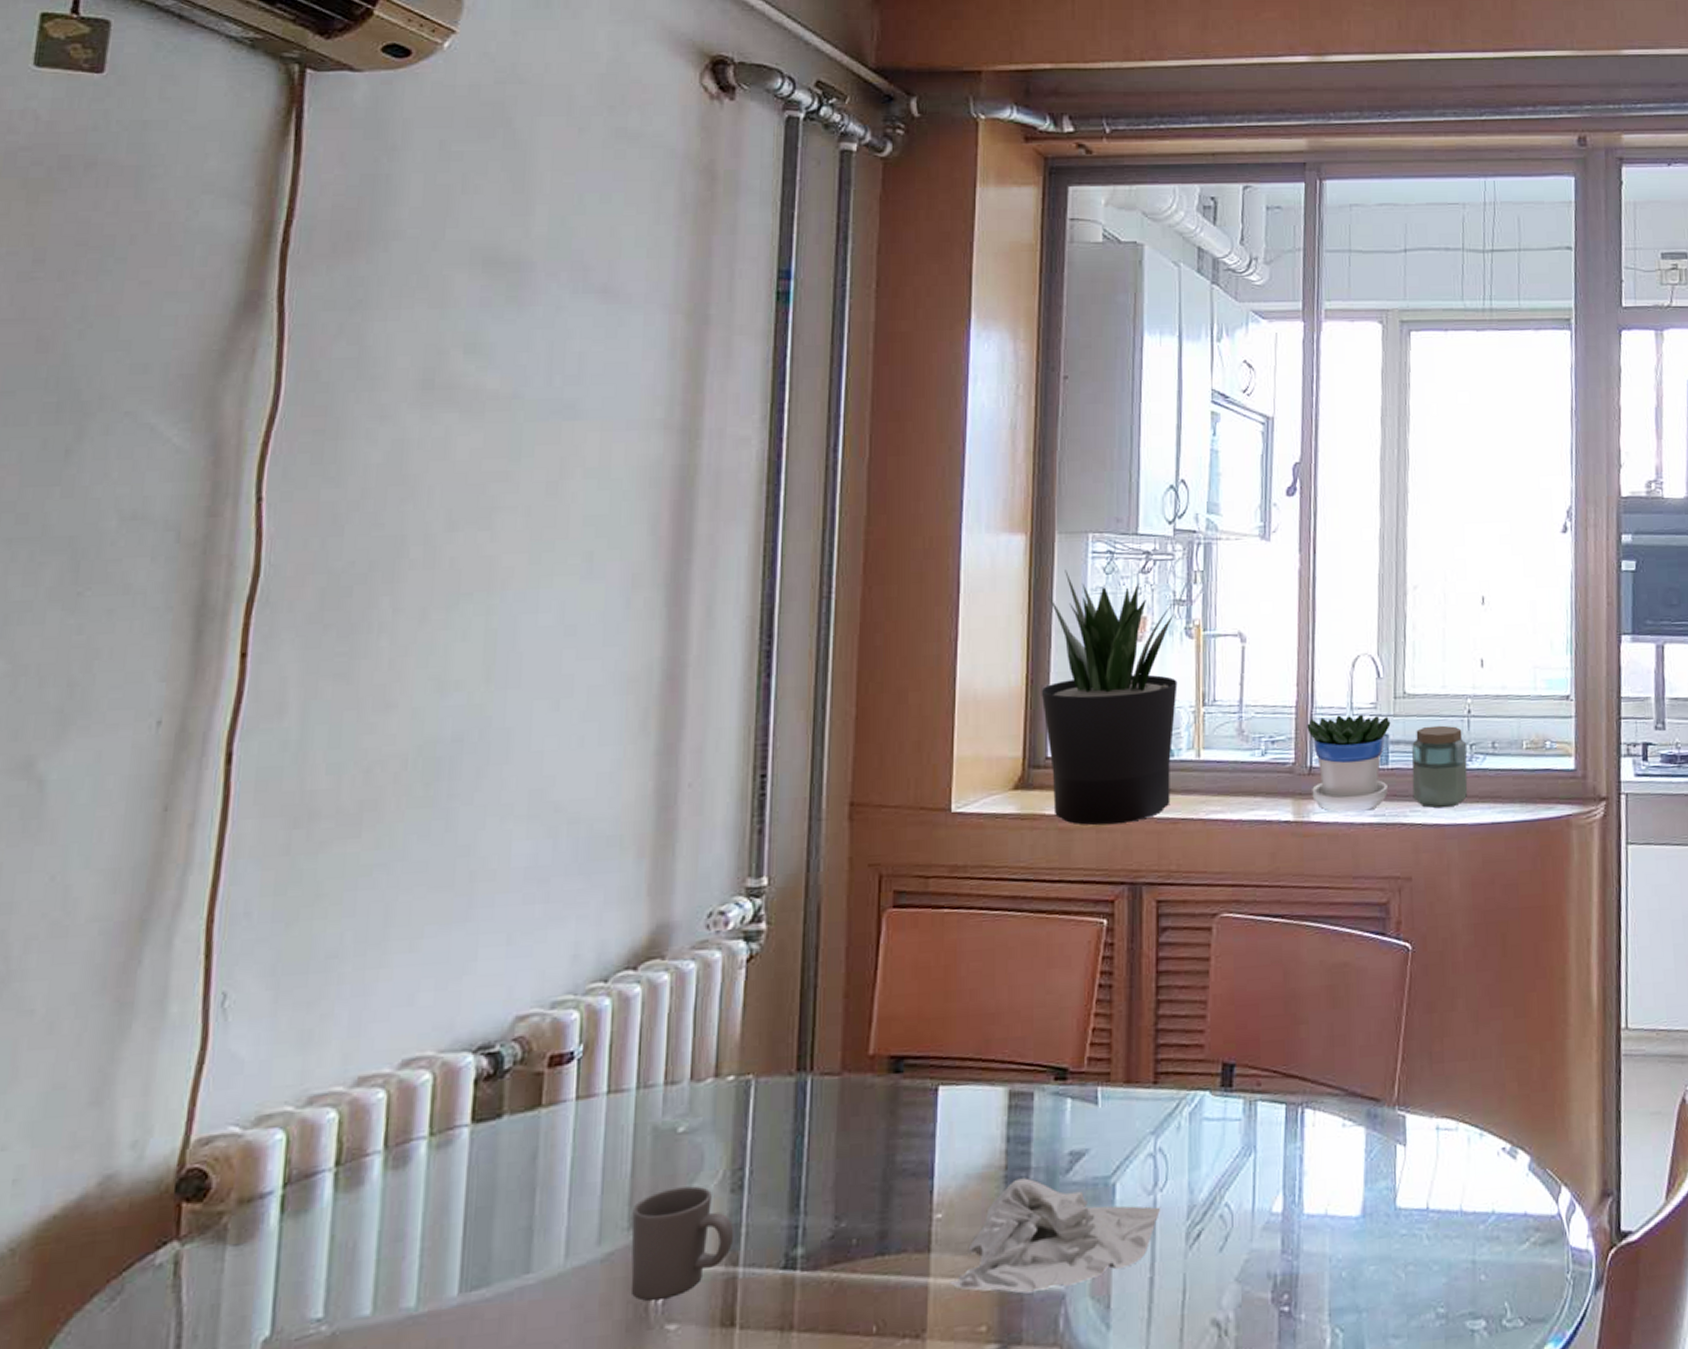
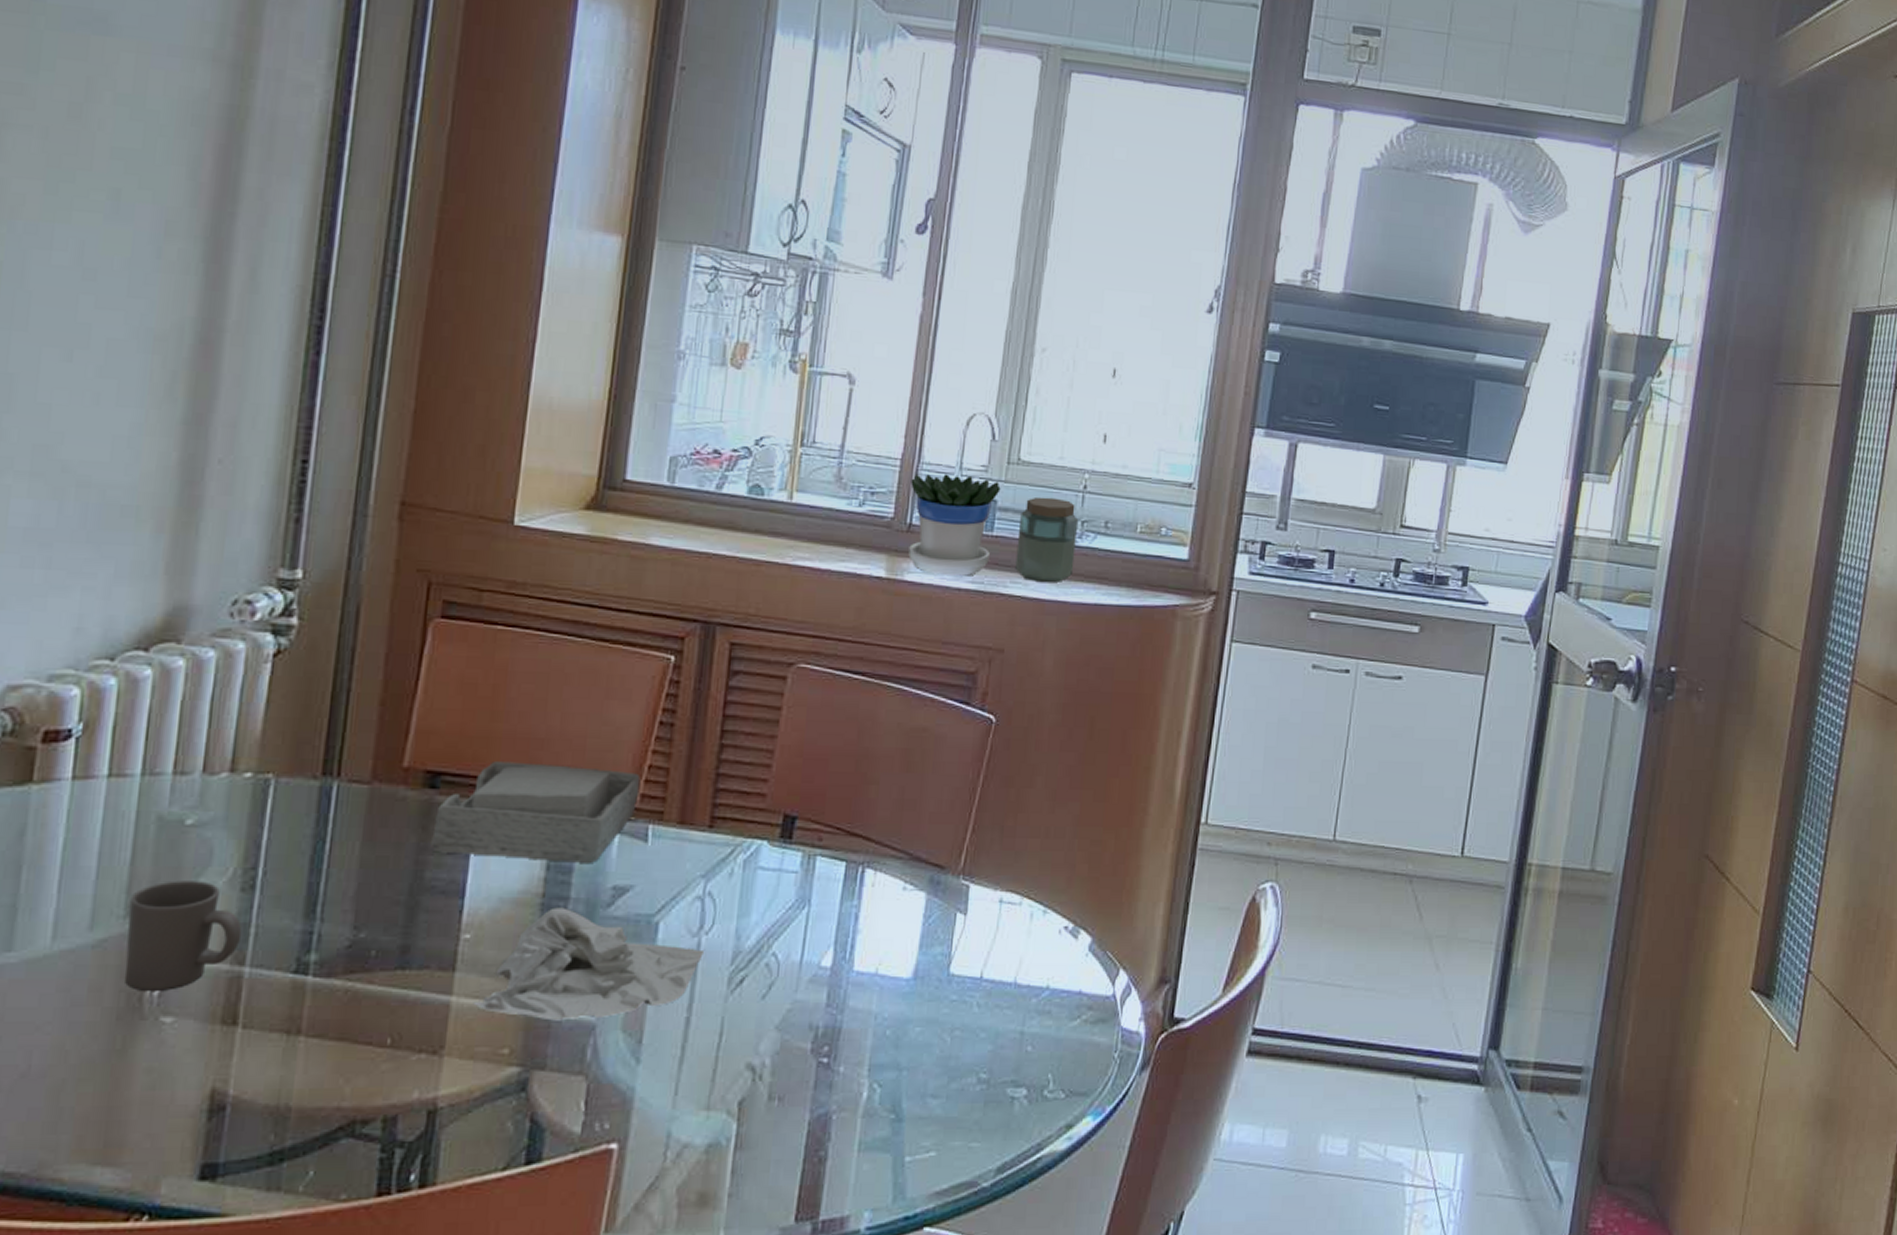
napkin holder: none [900,1036,1086,1135] -> present [431,761,641,865]
planter: present [1041,569,1178,825] -> none [624,281,780,559]

